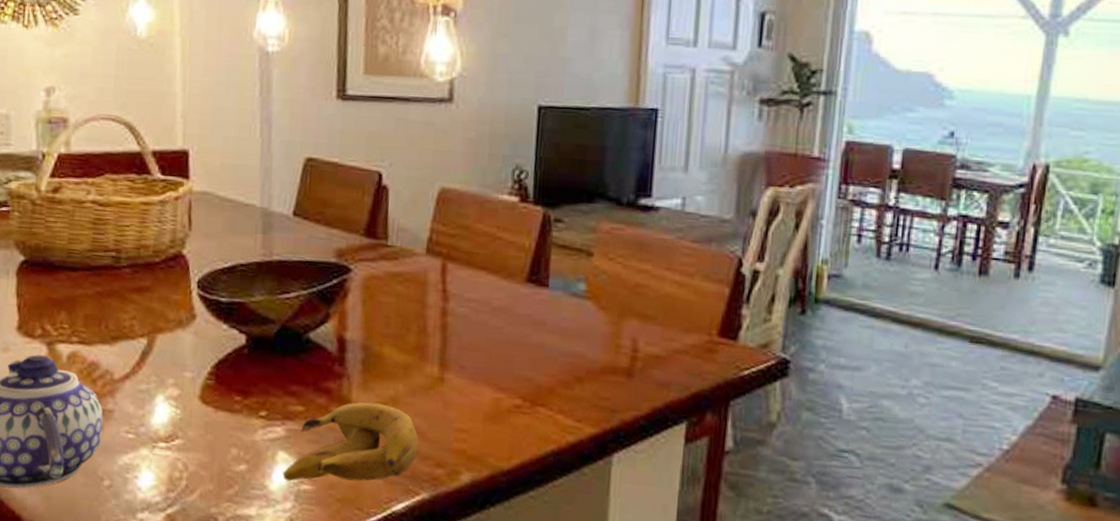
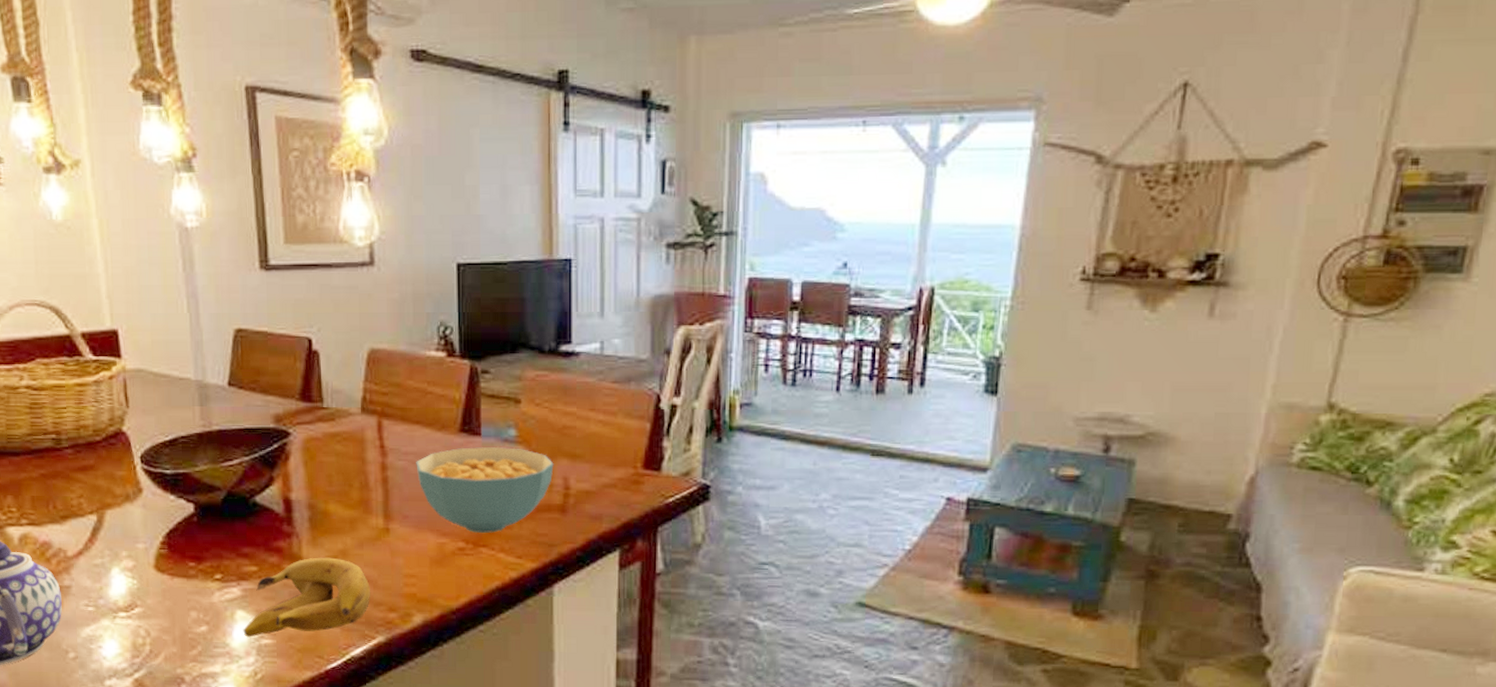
cereal bowl: none [478,298,623,392] -> present [416,446,554,534]

